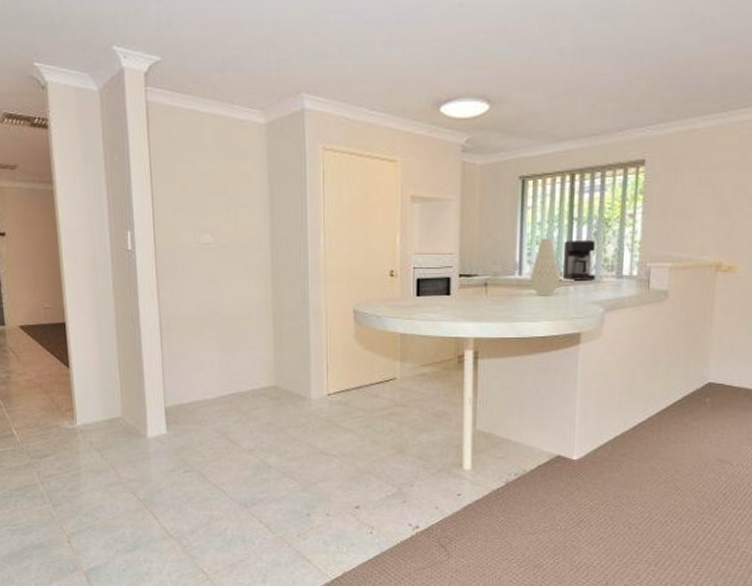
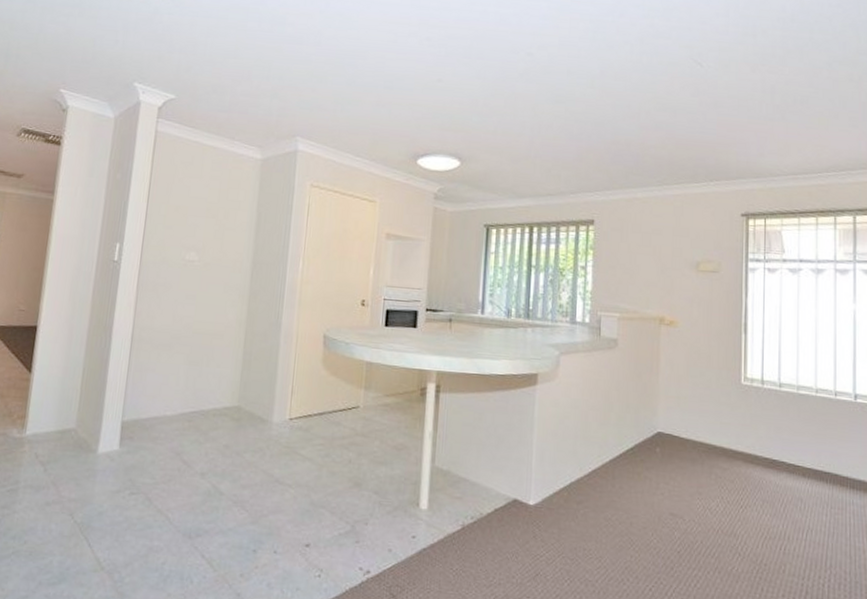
vase: present [530,238,561,296] -> none [492,281,520,336]
coffee maker: present [562,241,596,281] -> none [521,285,552,325]

